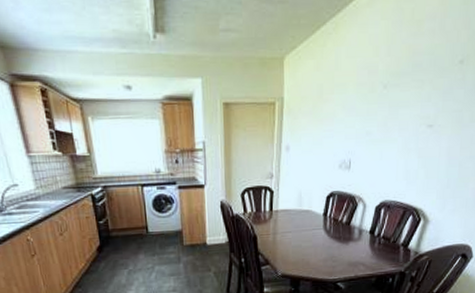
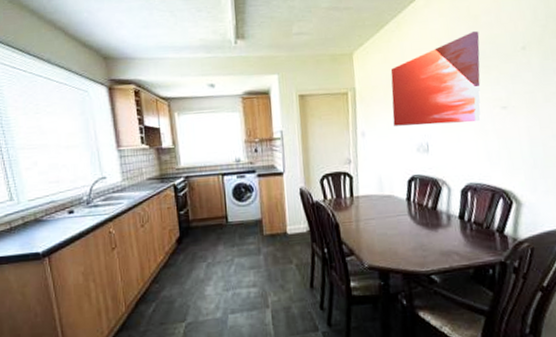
wall art: none [319,39,420,142] -> present [390,31,481,126]

